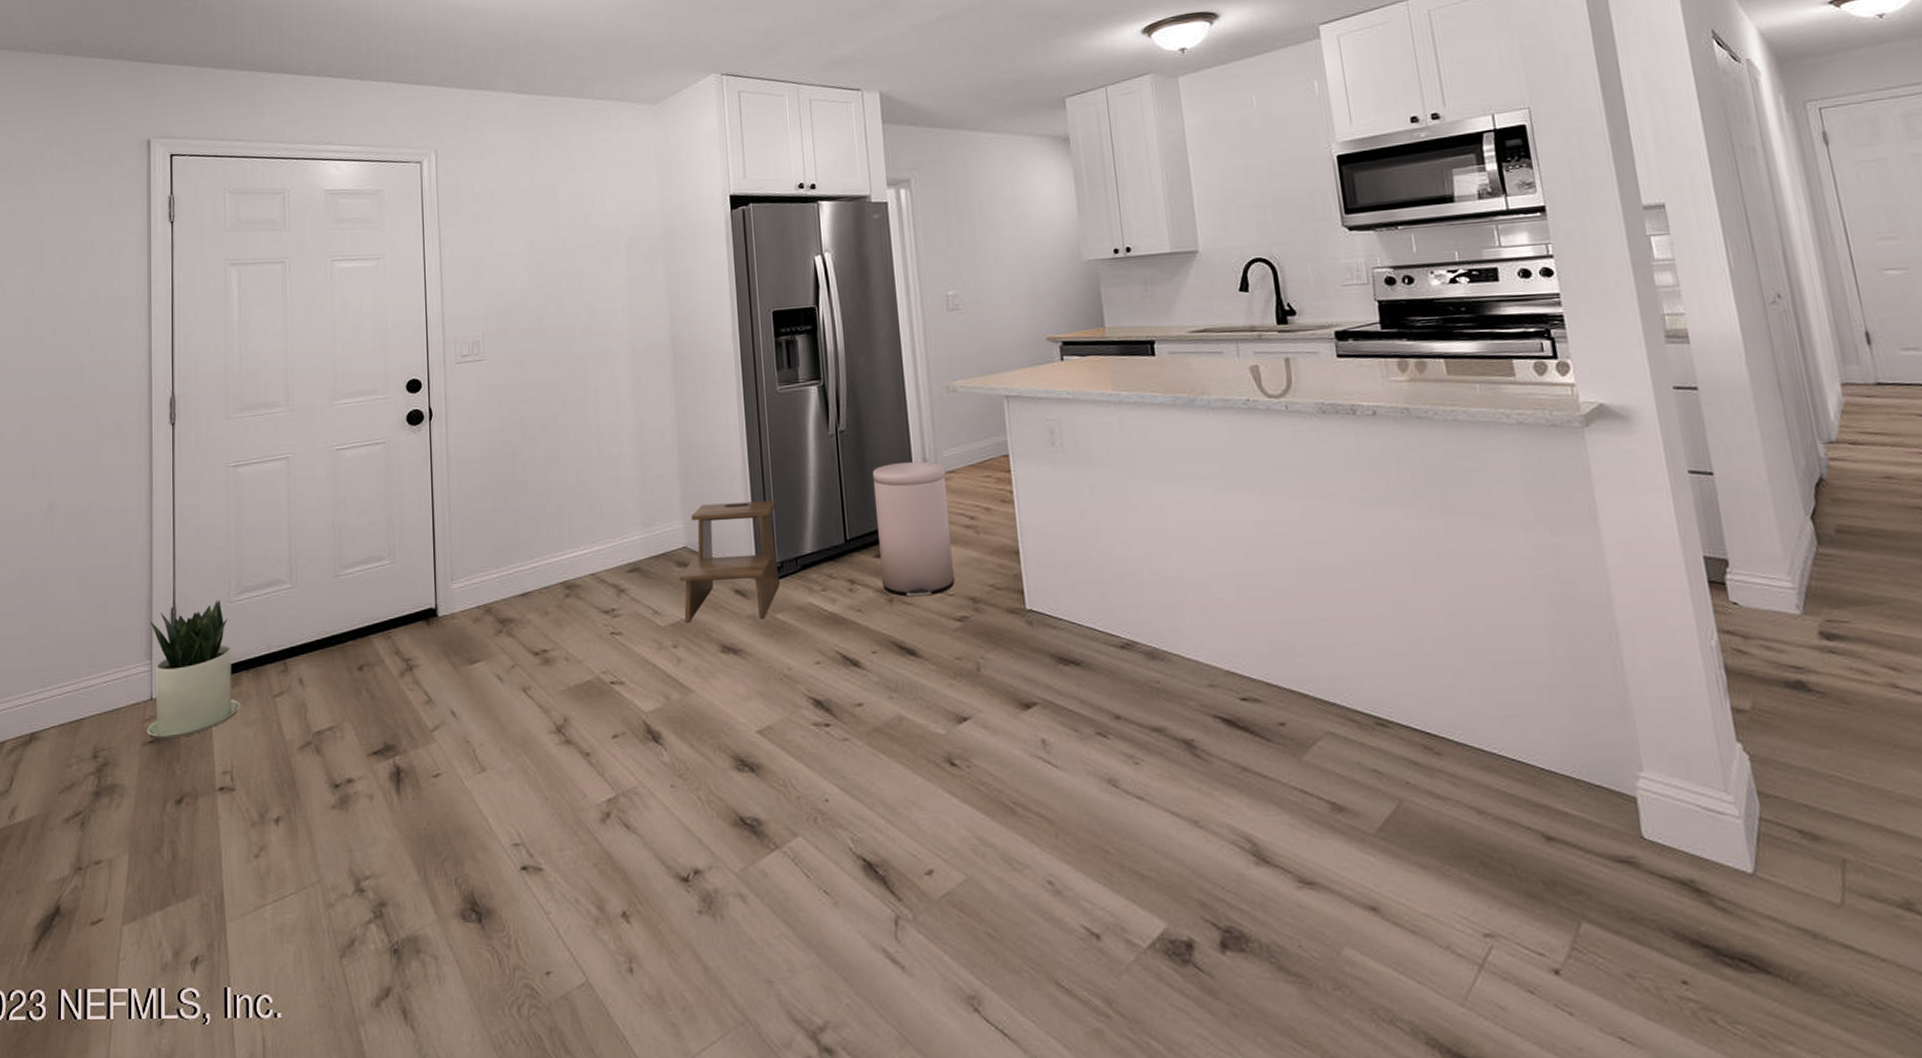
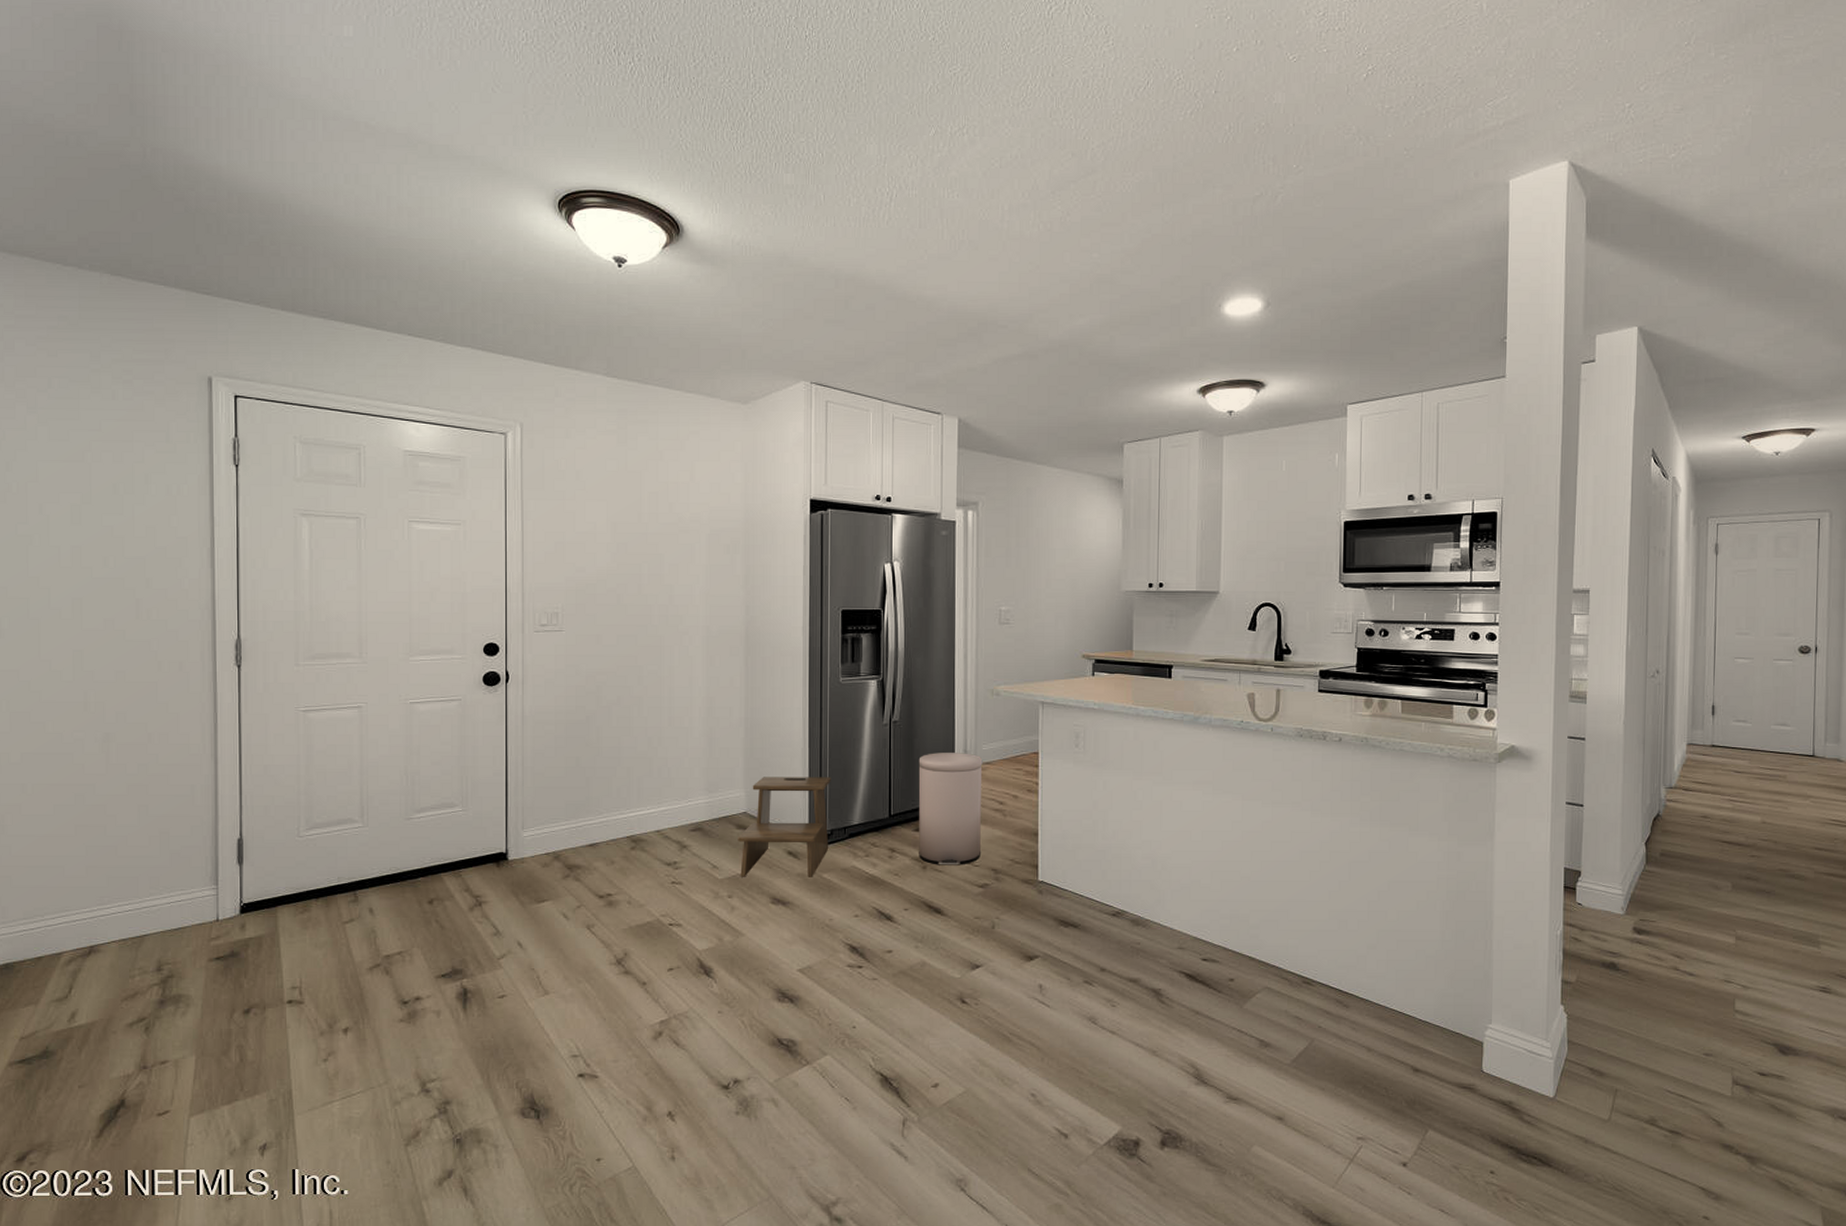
planter: present [147,600,240,740] -> none [213,833,309,957]

